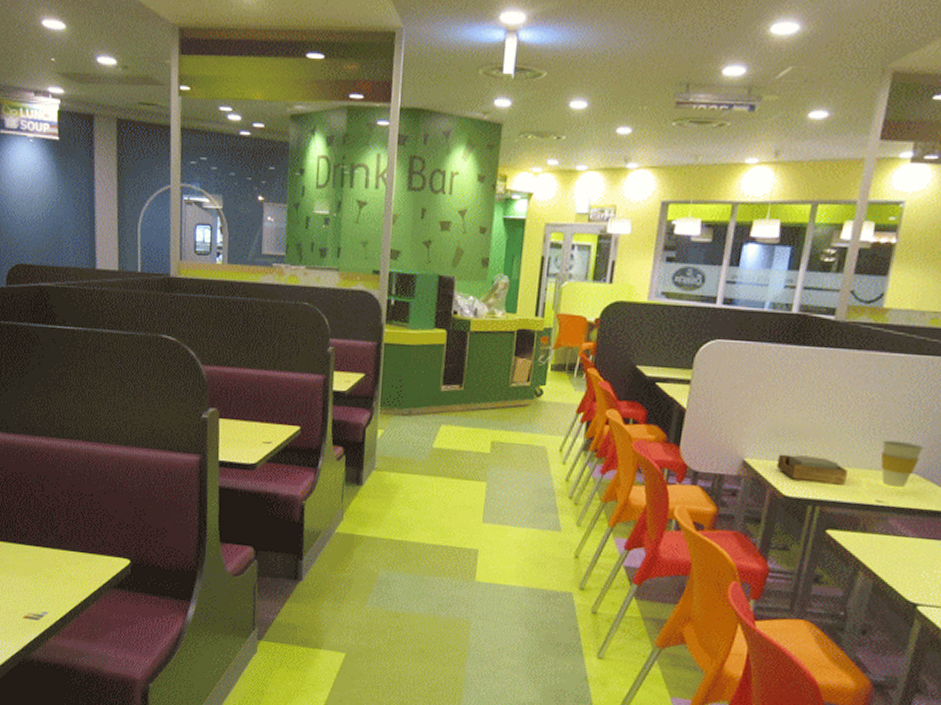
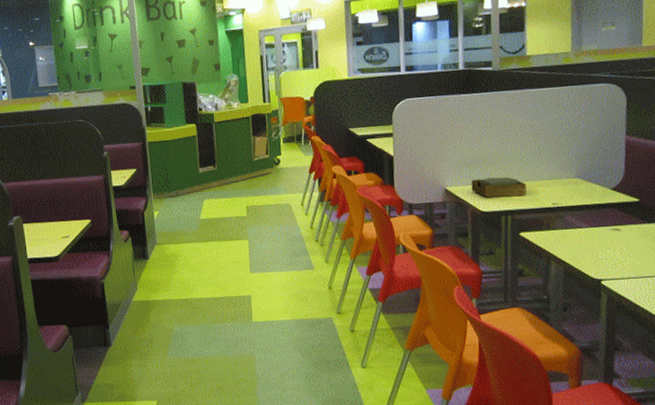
cup: present [880,440,923,489] -> none [547,154,579,192]

